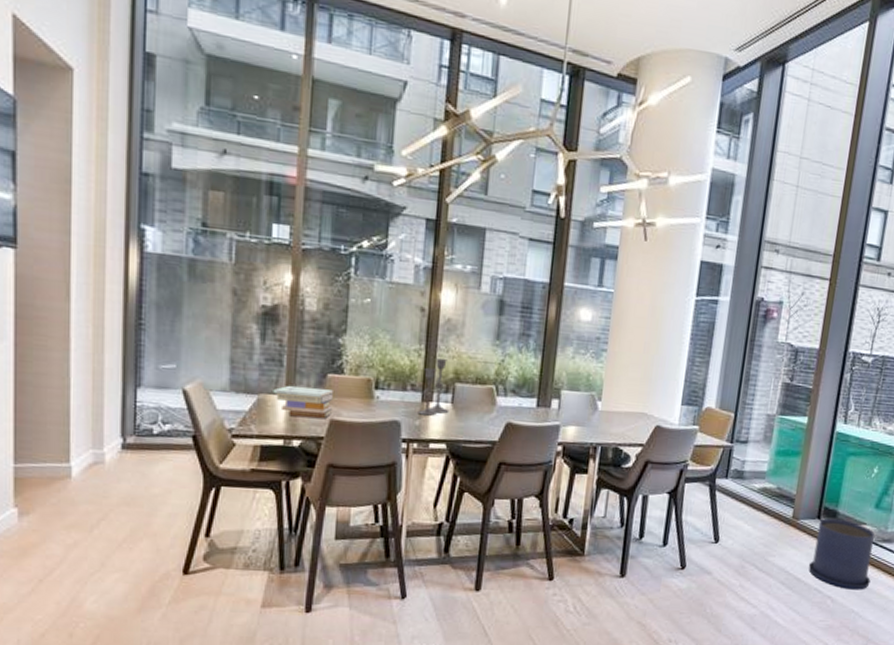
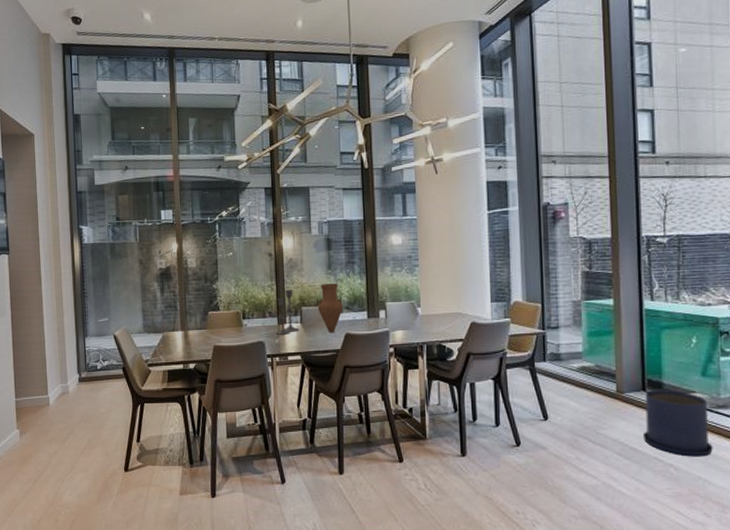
books: present [273,385,335,419] -> none [172,323,215,347]
vase: none [475,357,508,421] -> present [317,283,343,333]

